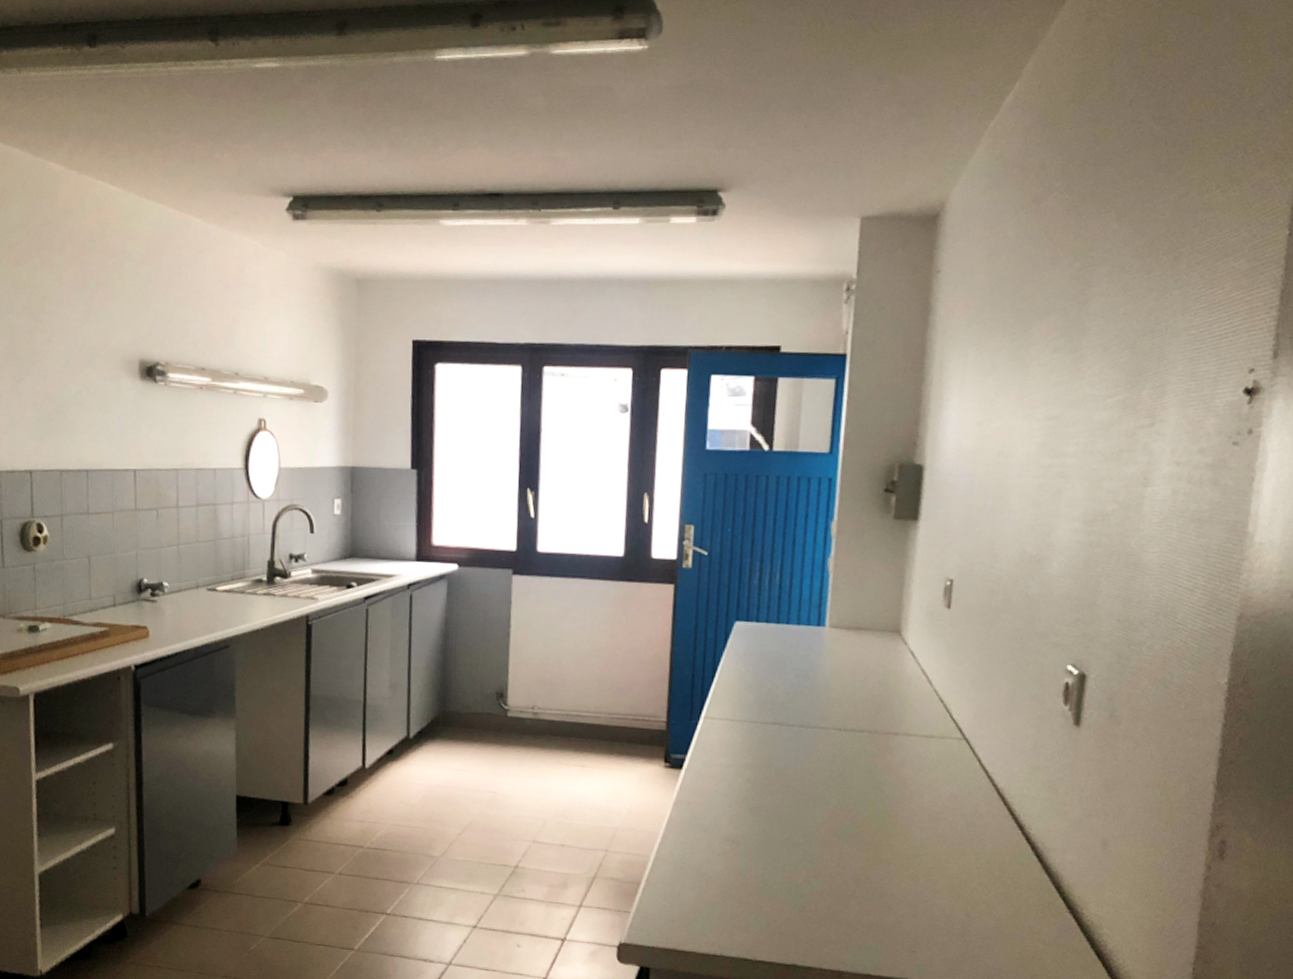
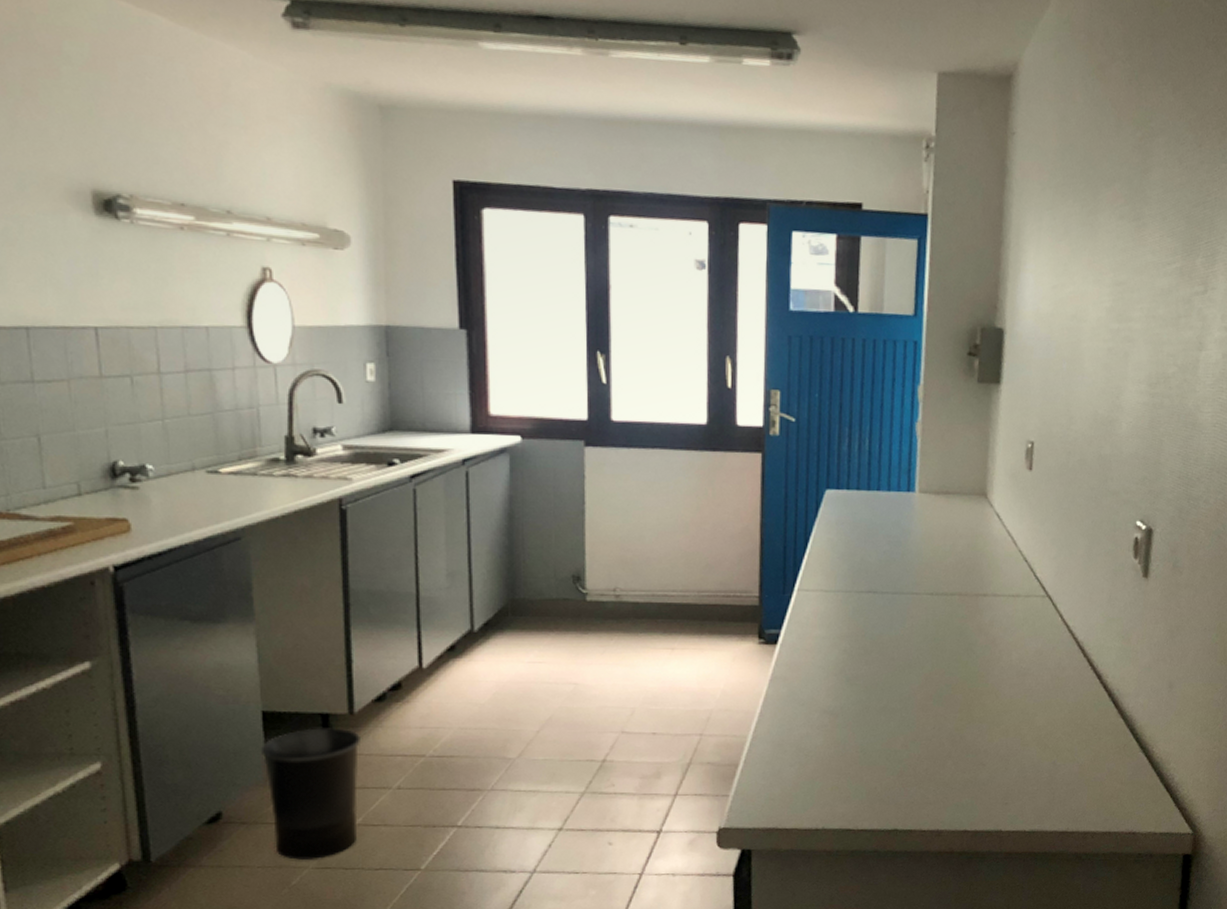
waste bin: none [233,813,312,929] -> present [260,728,360,860]

